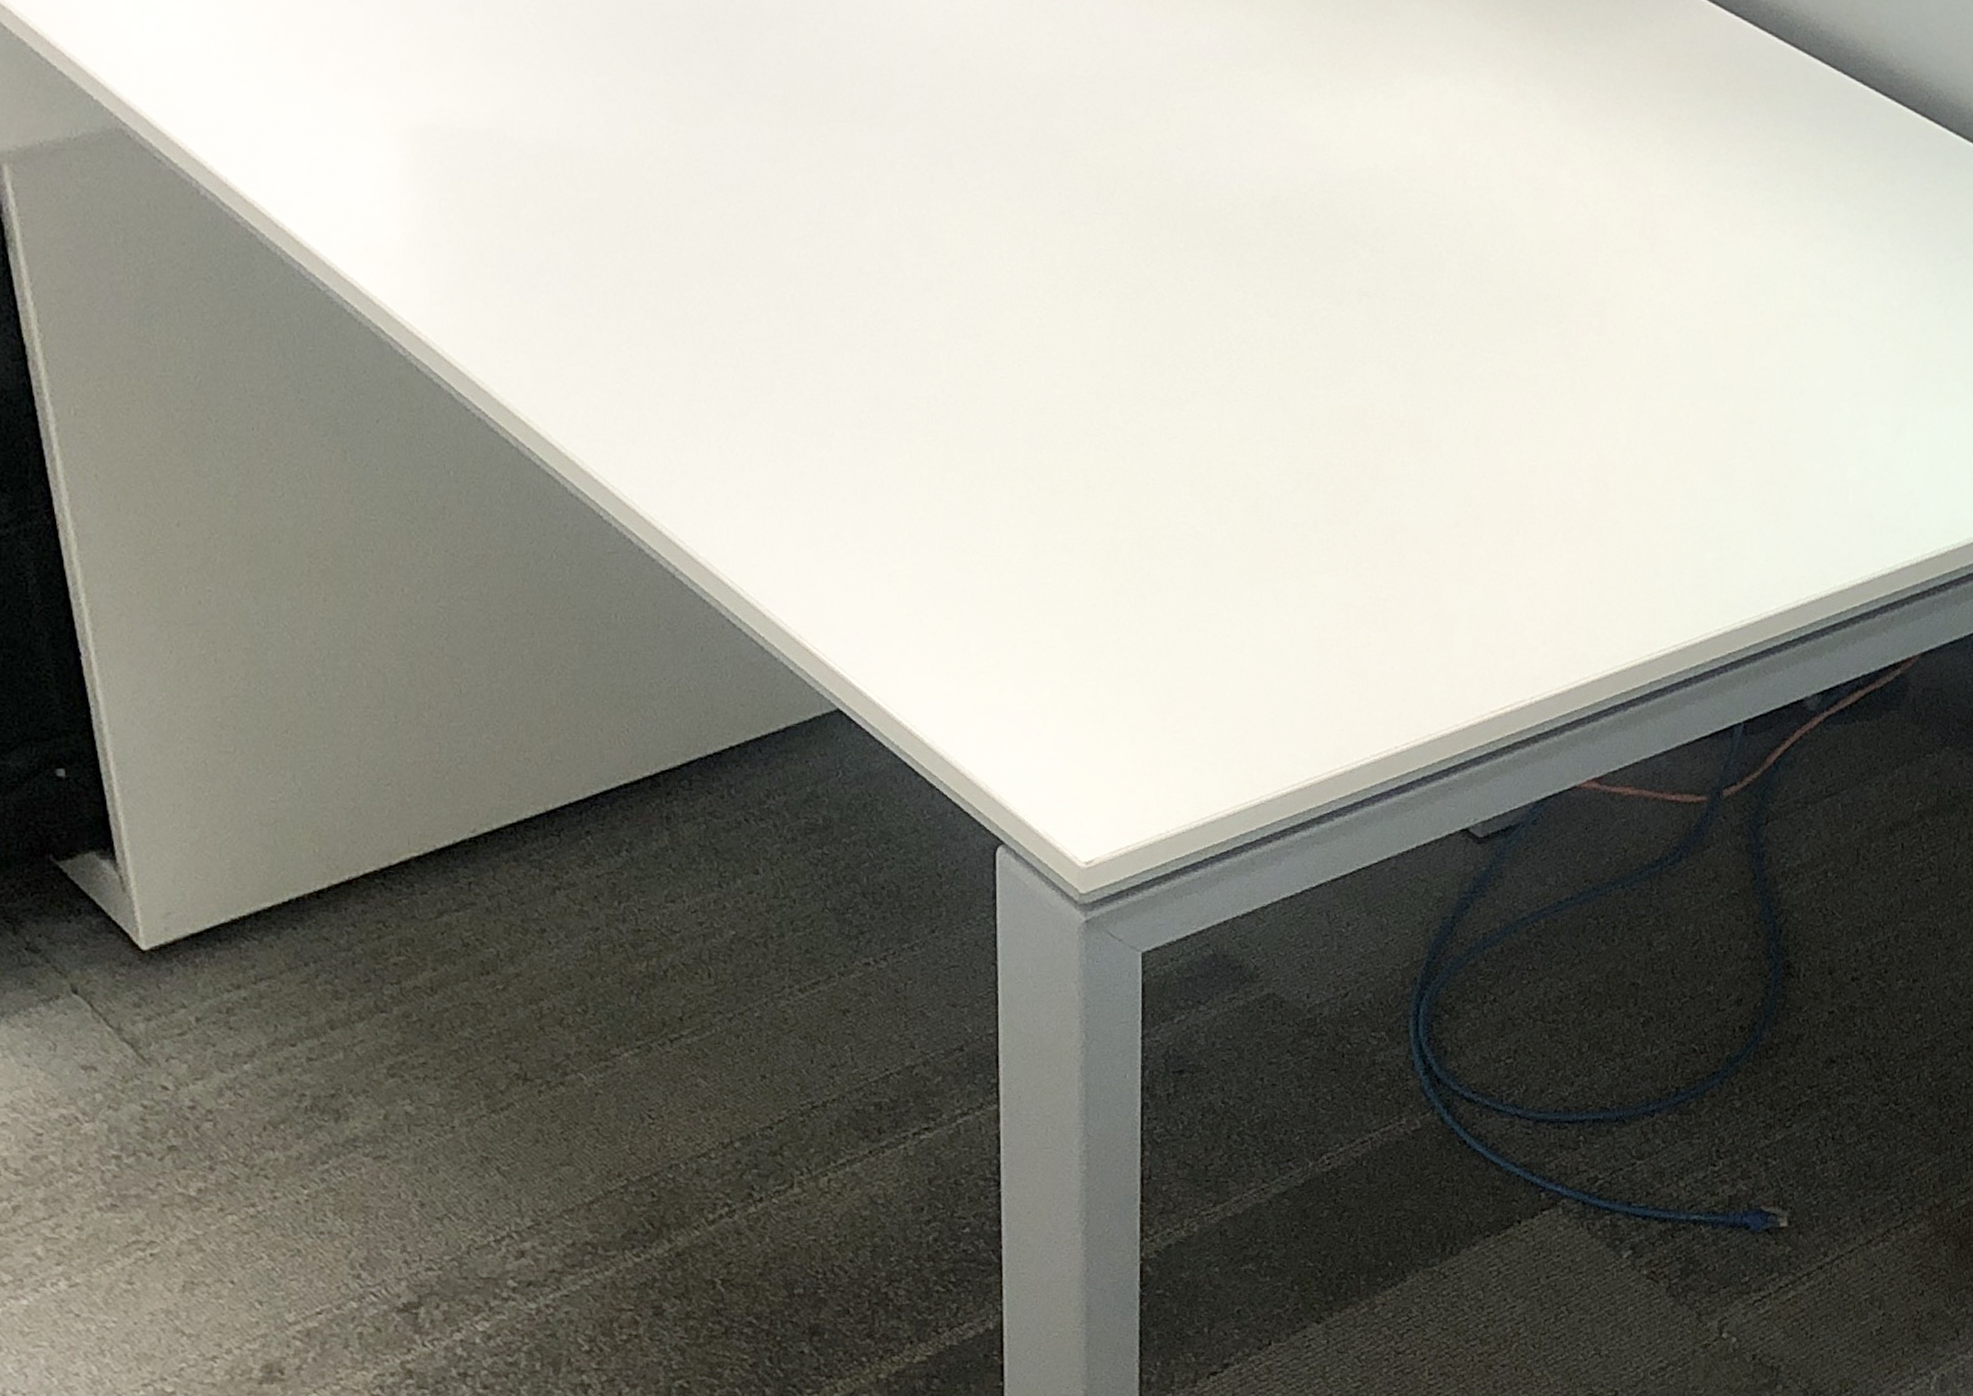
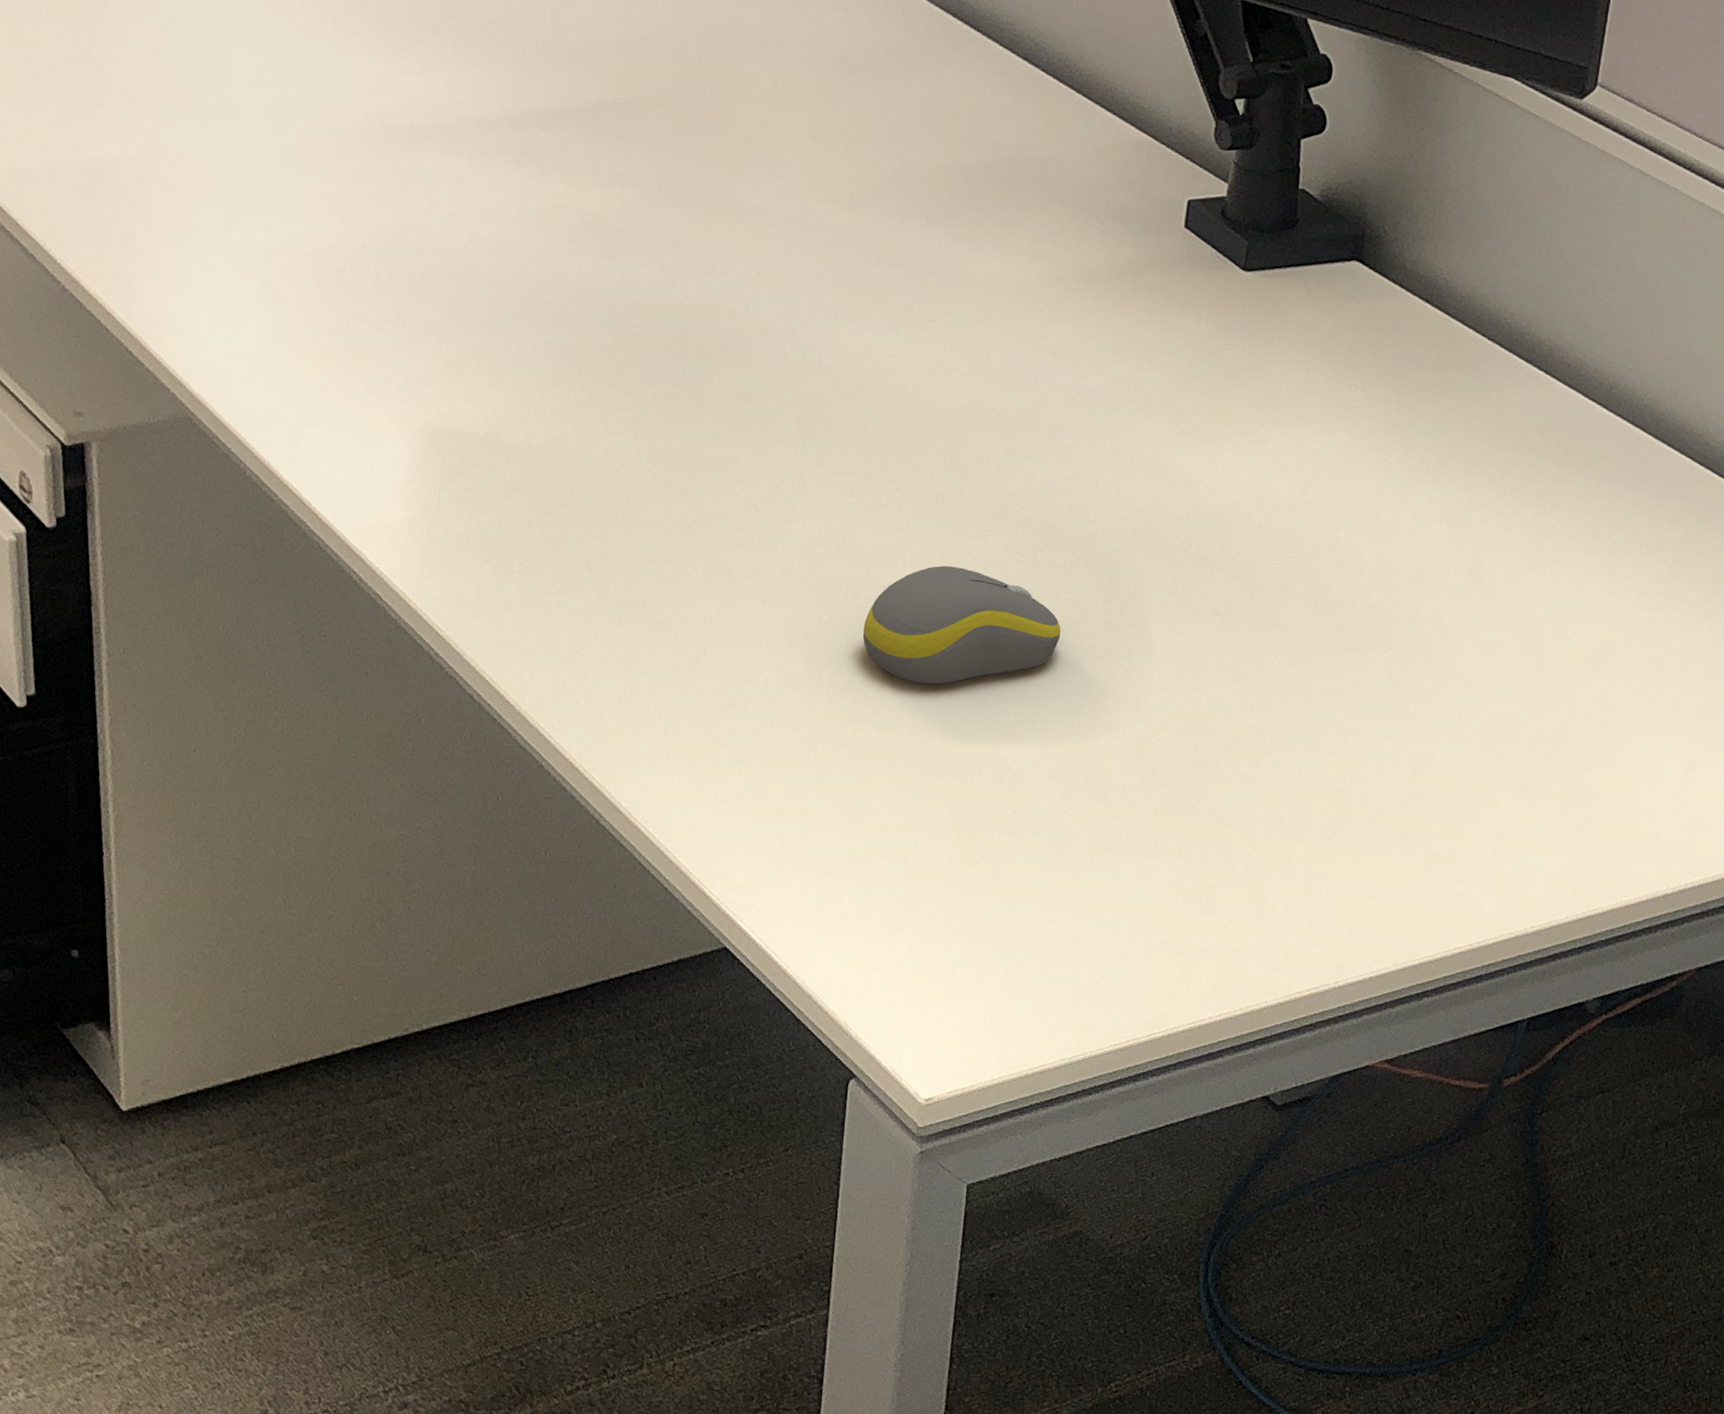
computer mouse: none [961,256,1189,394] -> present [862,565,1061,685]

